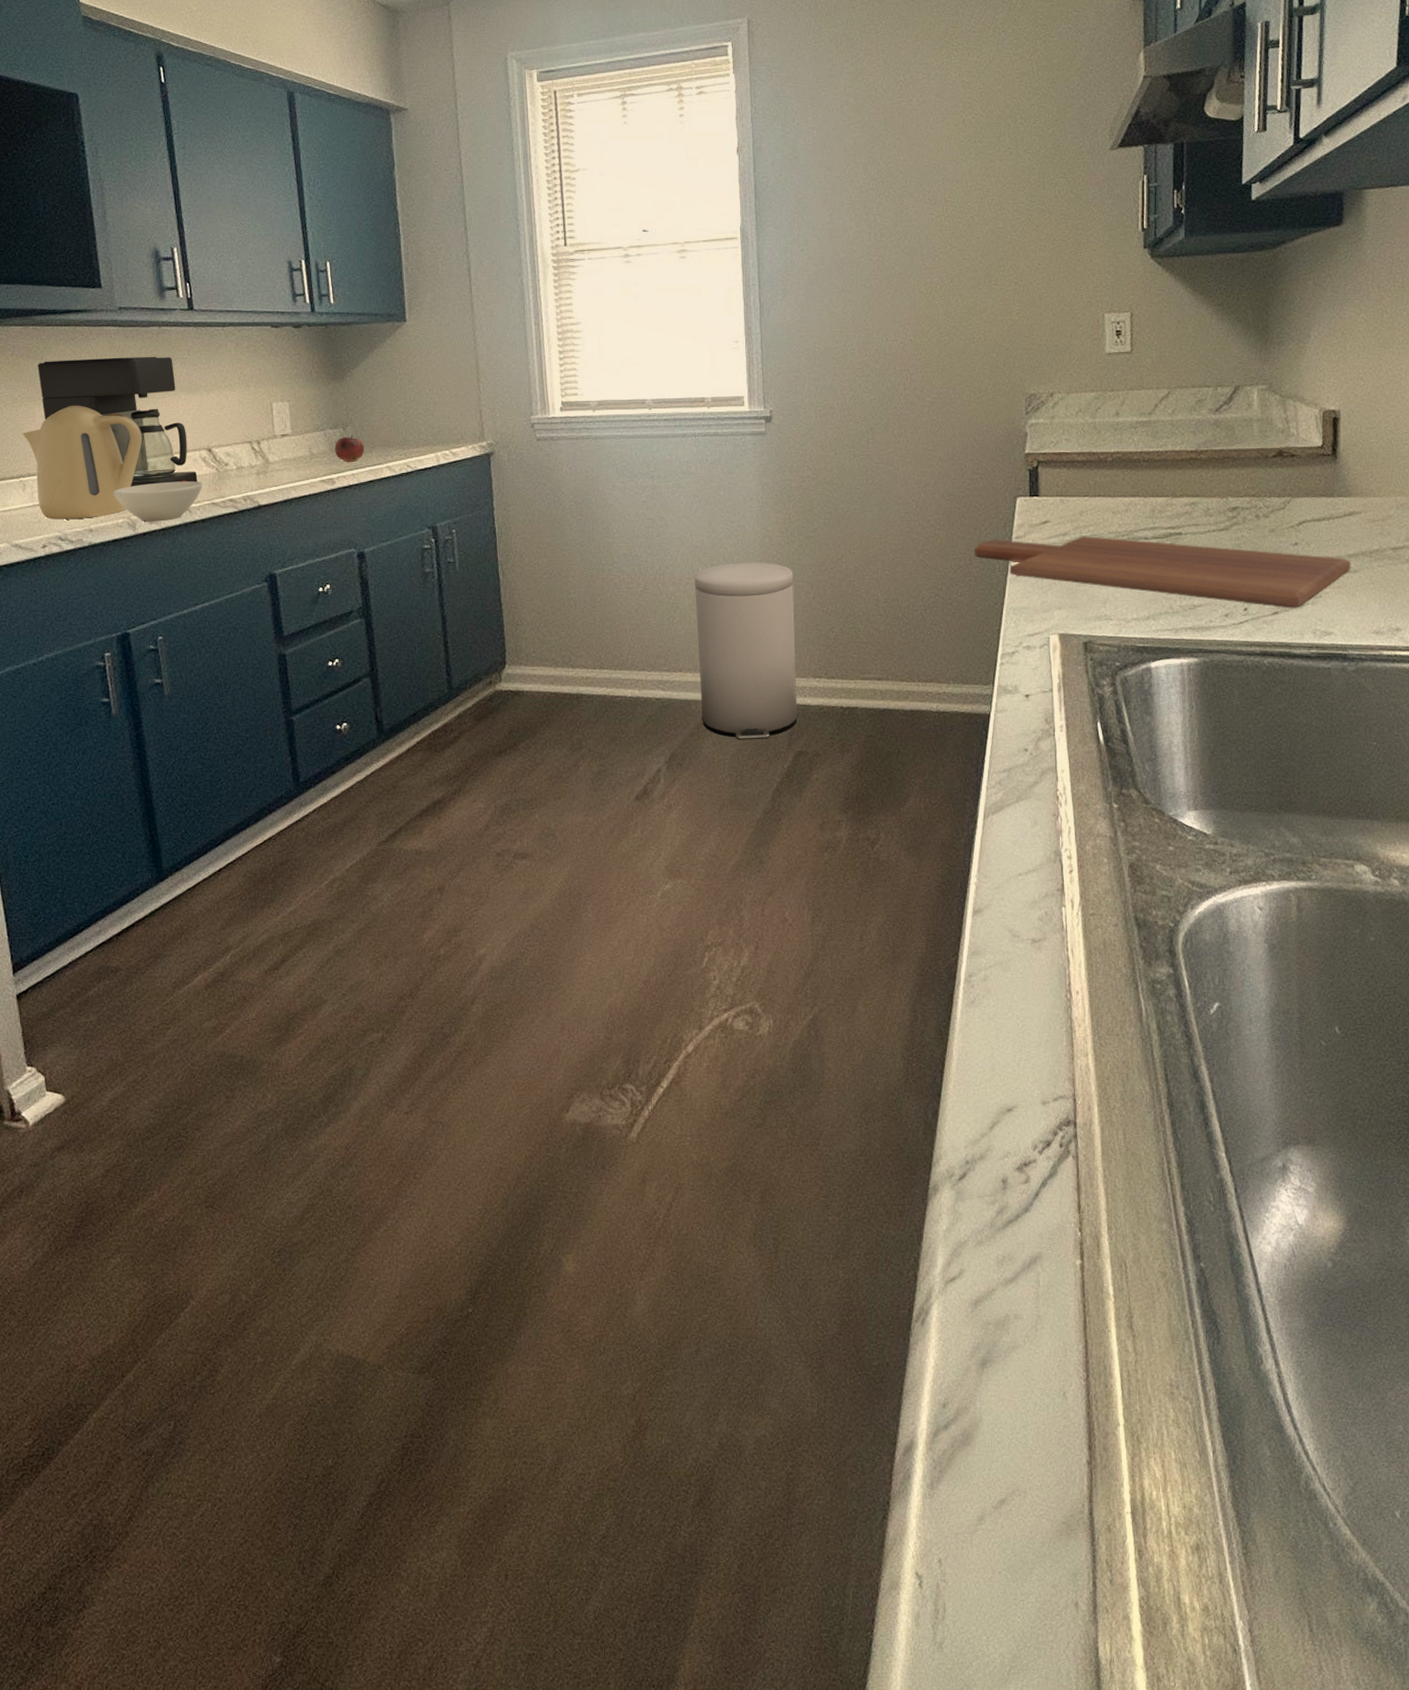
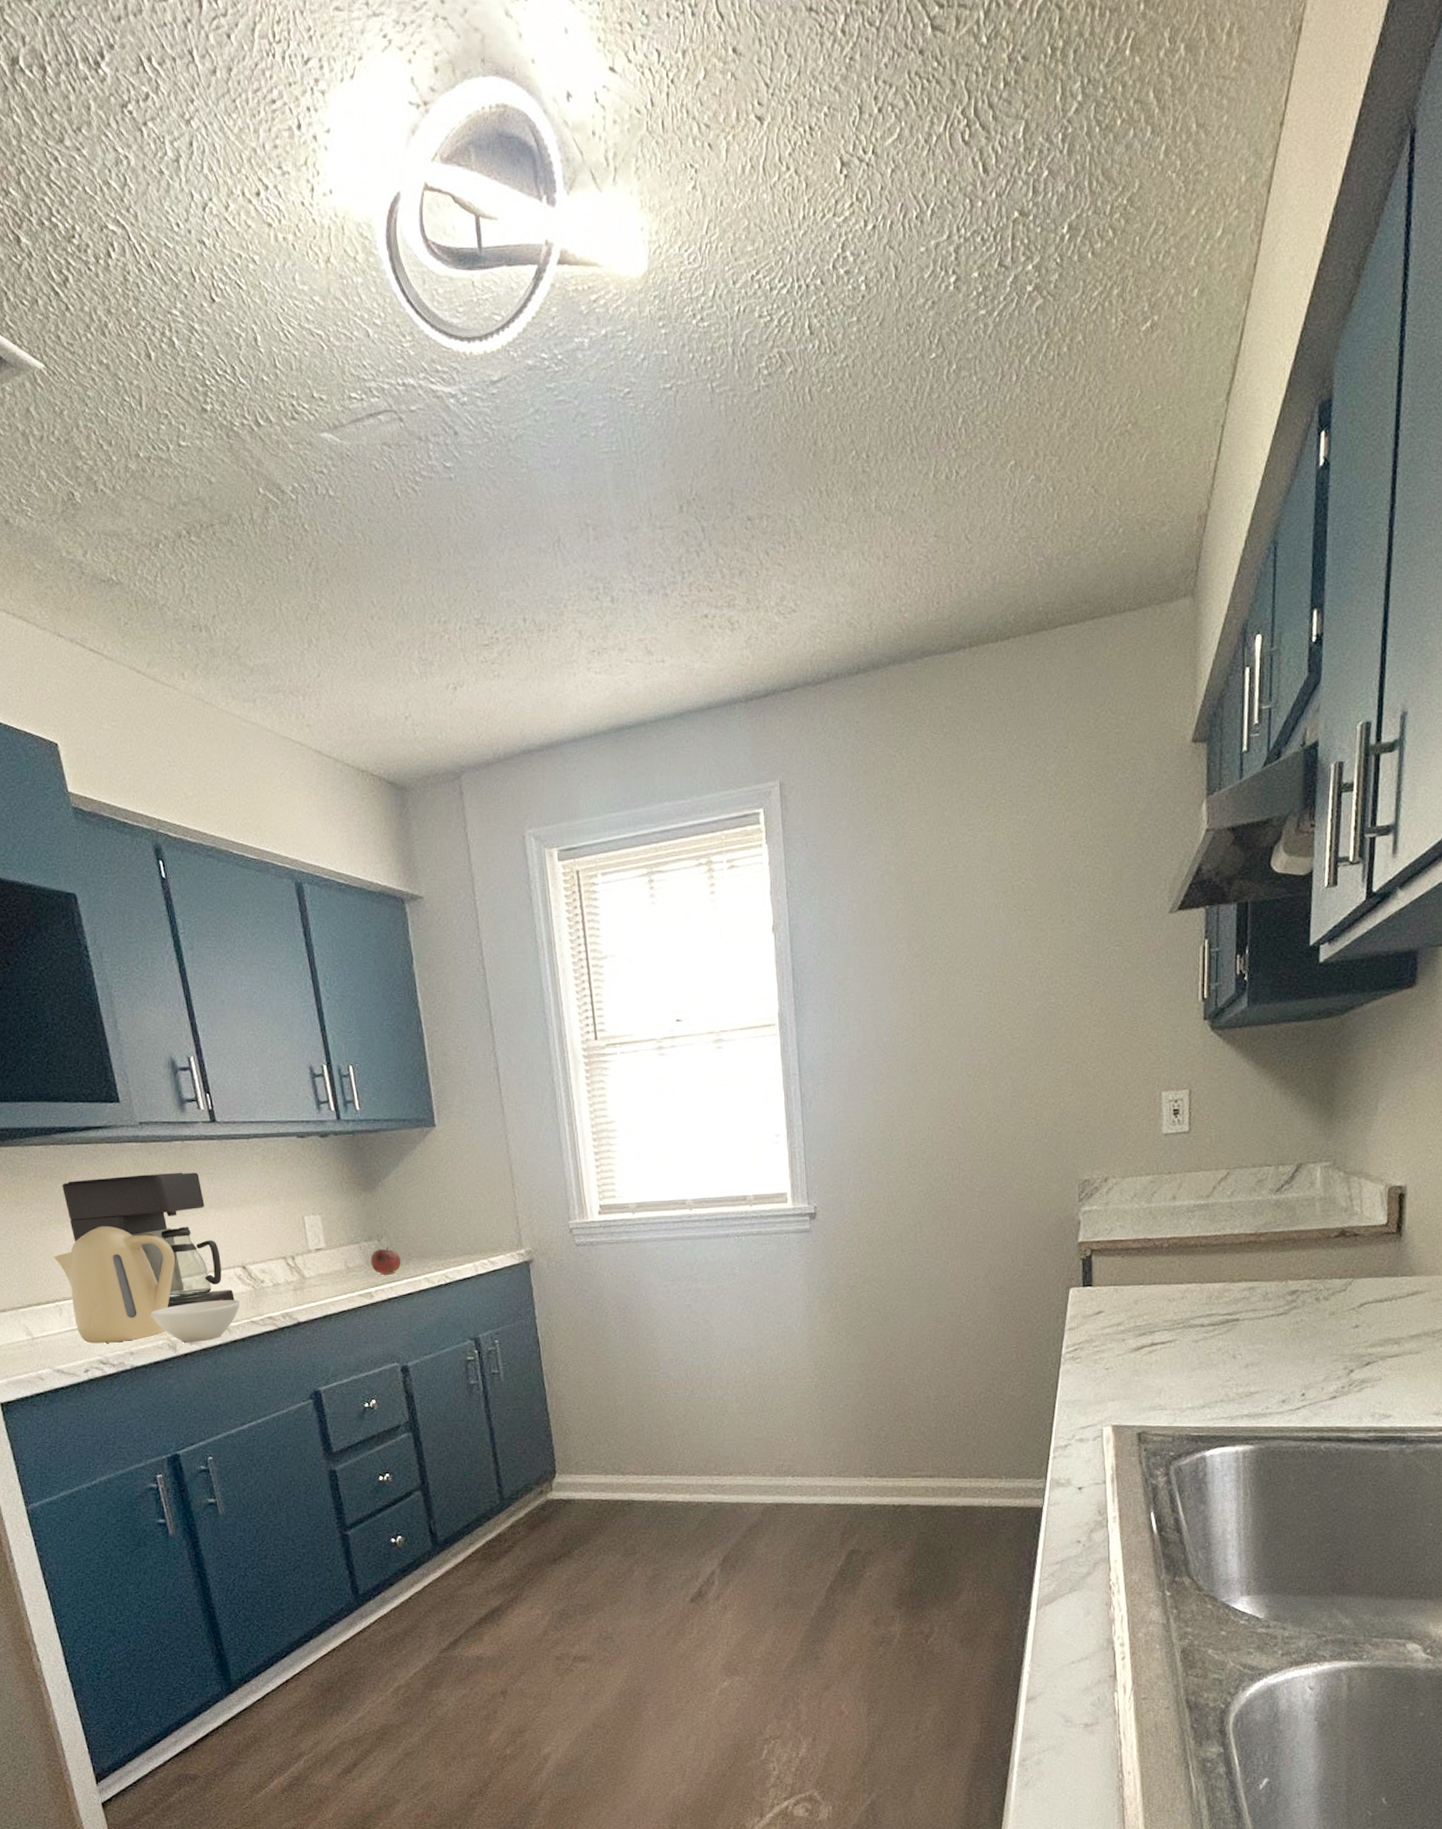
pedal bin: present [694,562,799,740] -> none [741,1363,850,1541]
cutting board: present [974,536,1351,609] -> none [1026,1325,1413,1393]

